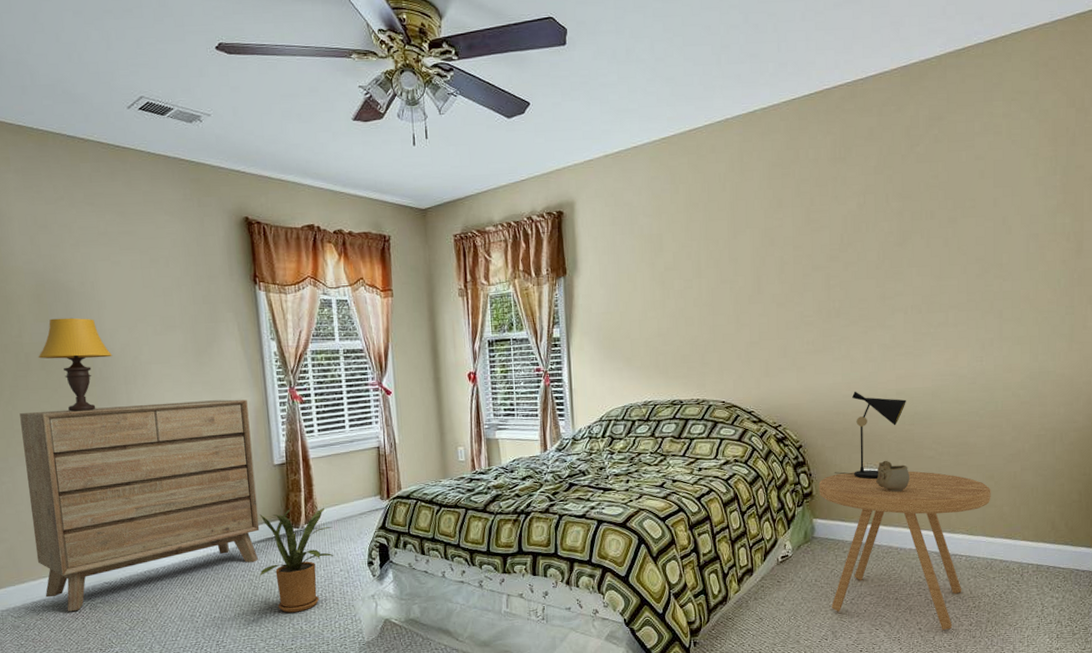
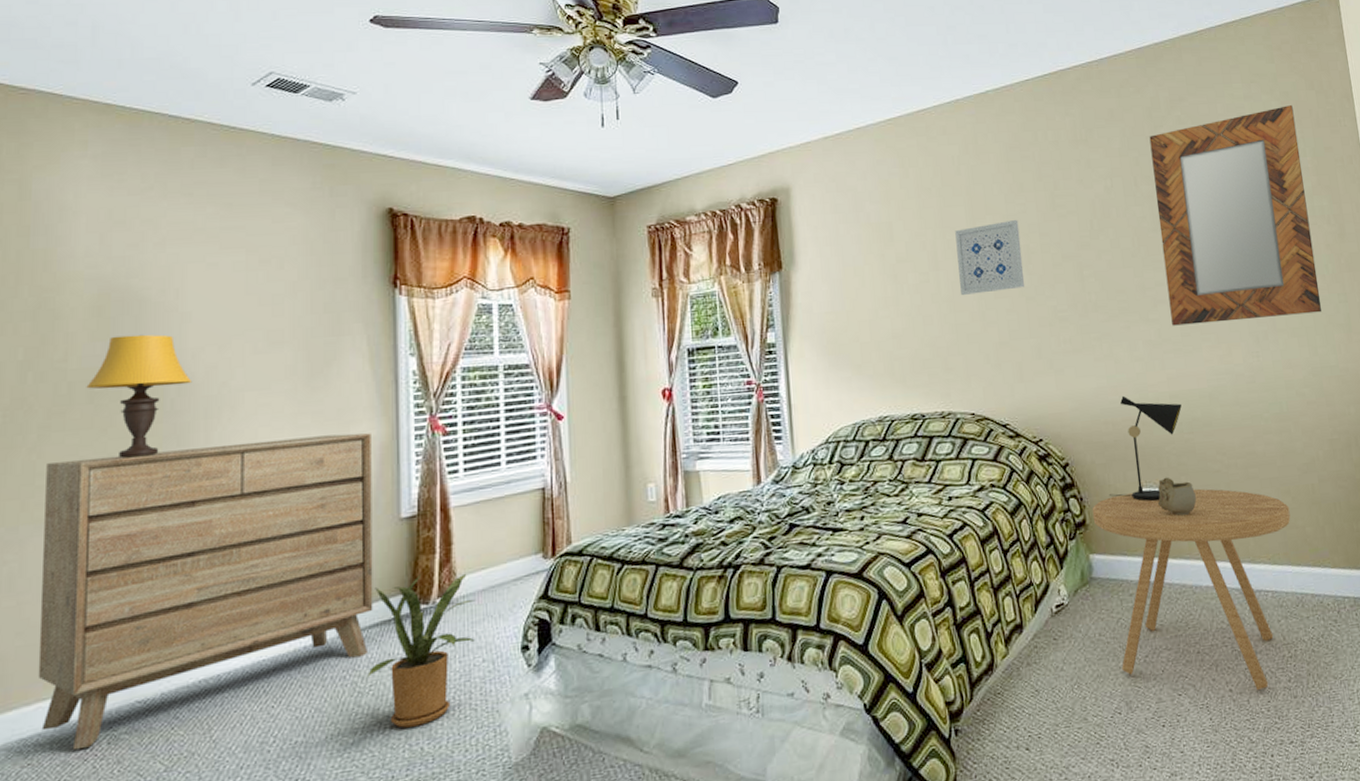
wall art: none [718,234,777,301] -> present [955,220,1025,296]
home mirror: none [905,122,1050,332] -> present [1149,104,1322,326]

